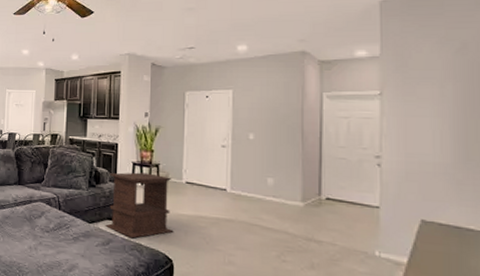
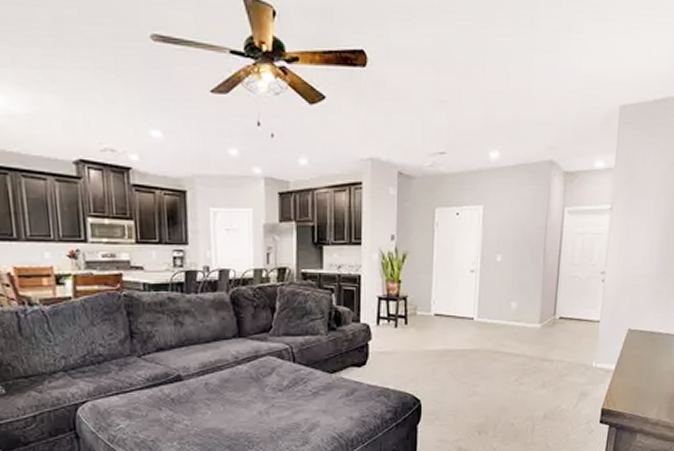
side table: present [105,172,174,238] -> none [349,308,422,384]

